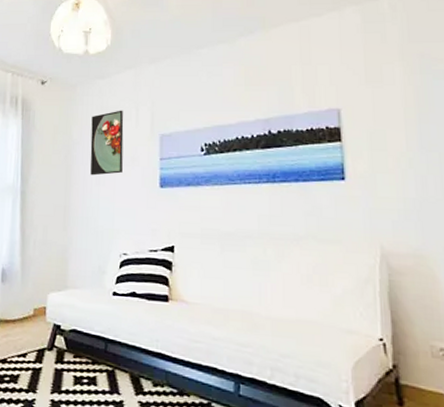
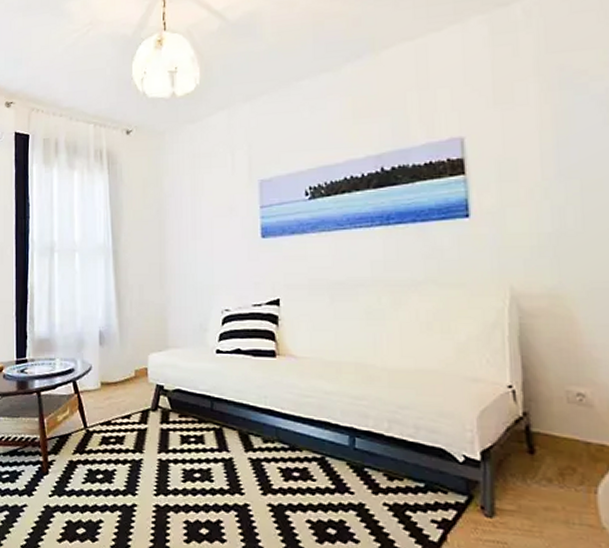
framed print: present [90,110,124,176] -> none [183,156,220,229]

